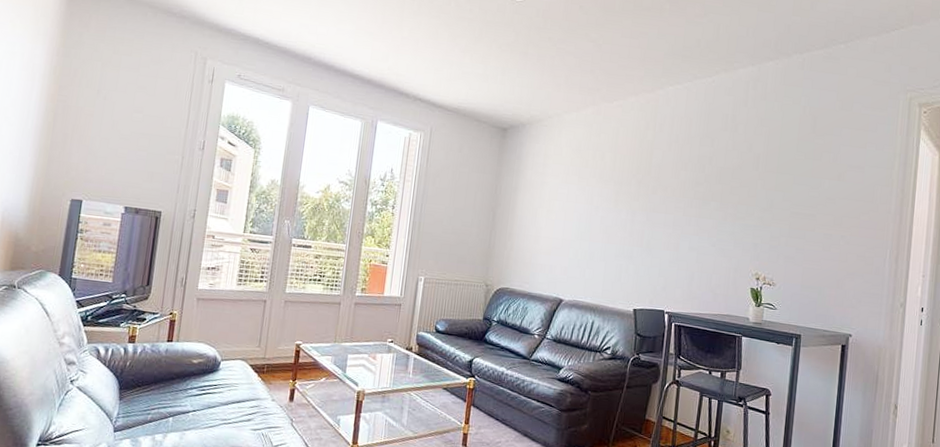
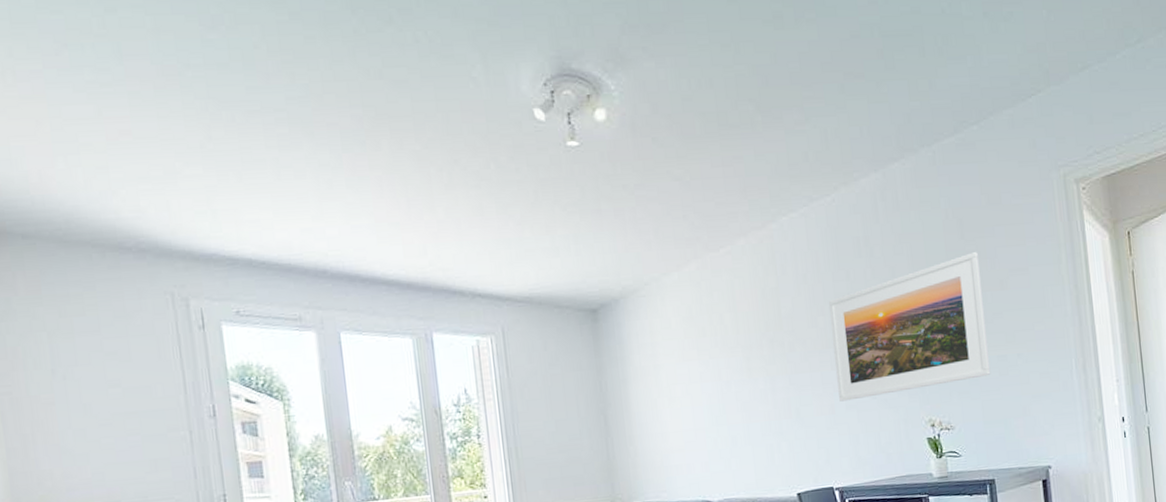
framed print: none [684,145,824,249] -> present [828,251,991,402]

